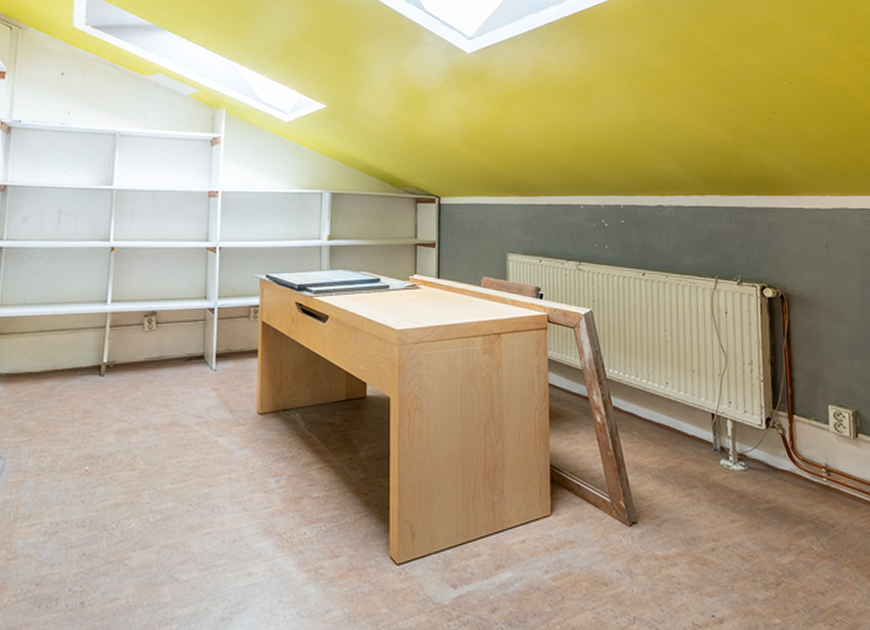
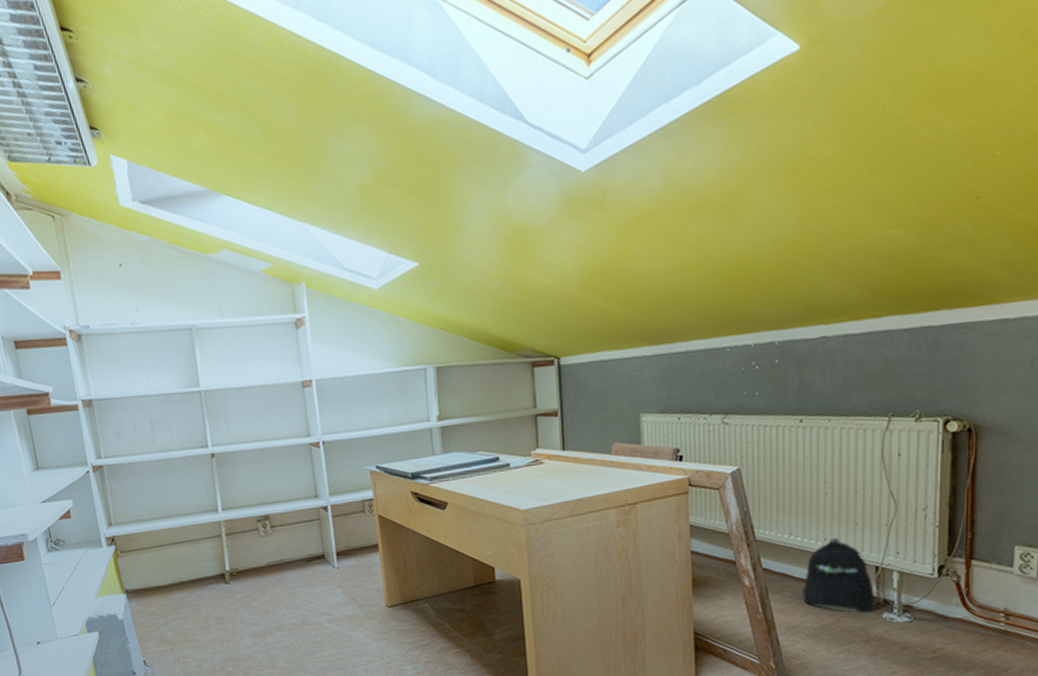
backpack: none [647,383,714,458] -> present [801,538,876,614]

